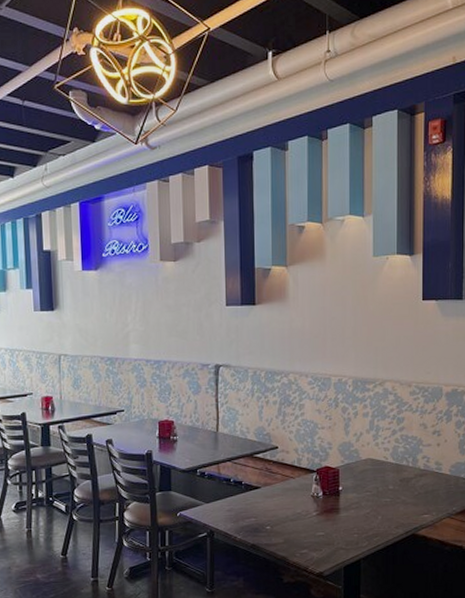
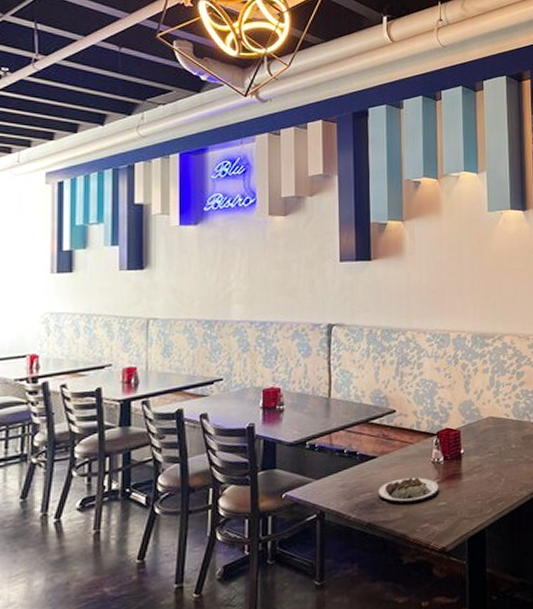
plate: none [261,508,318,531] -> present [378,477,439,505]

